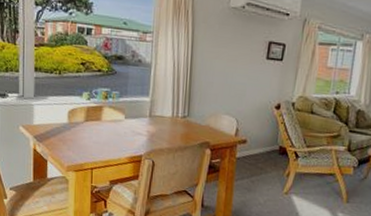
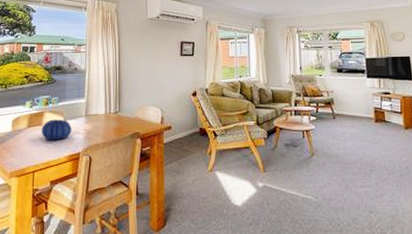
decorative bowl: none [100,115,134,140] -> present [41,119,72,141]

